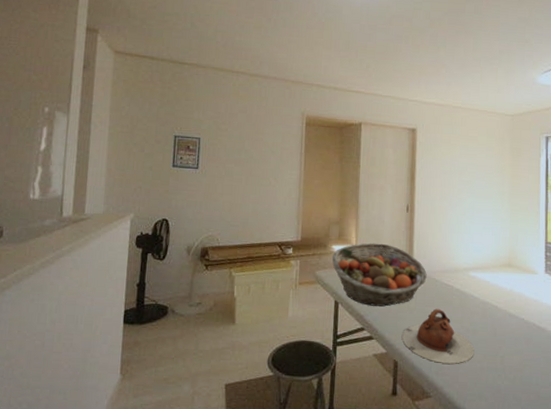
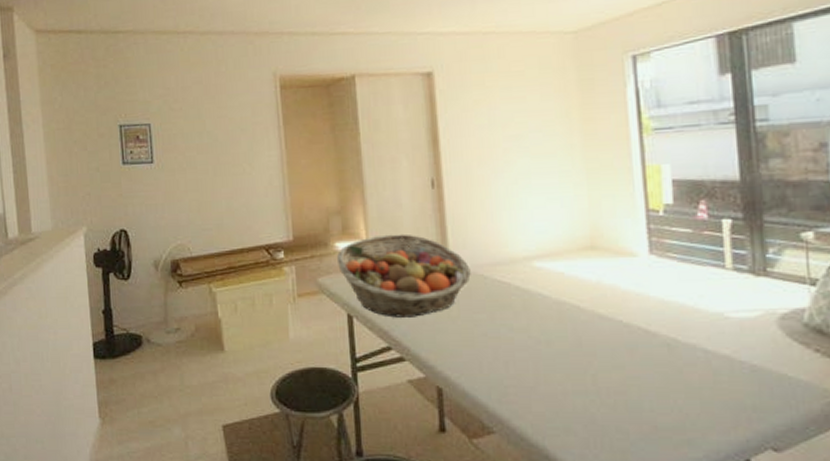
teapot: present [402,308,475,364] -> none [445,315,552,388]

